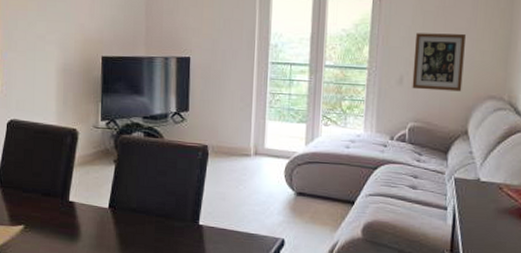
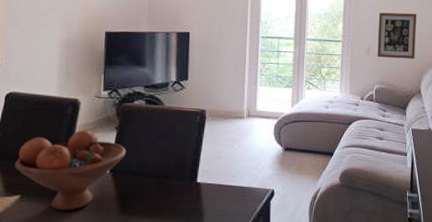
fruit bowl: none [18,161,125,245] -> present [14,129,126,211]

